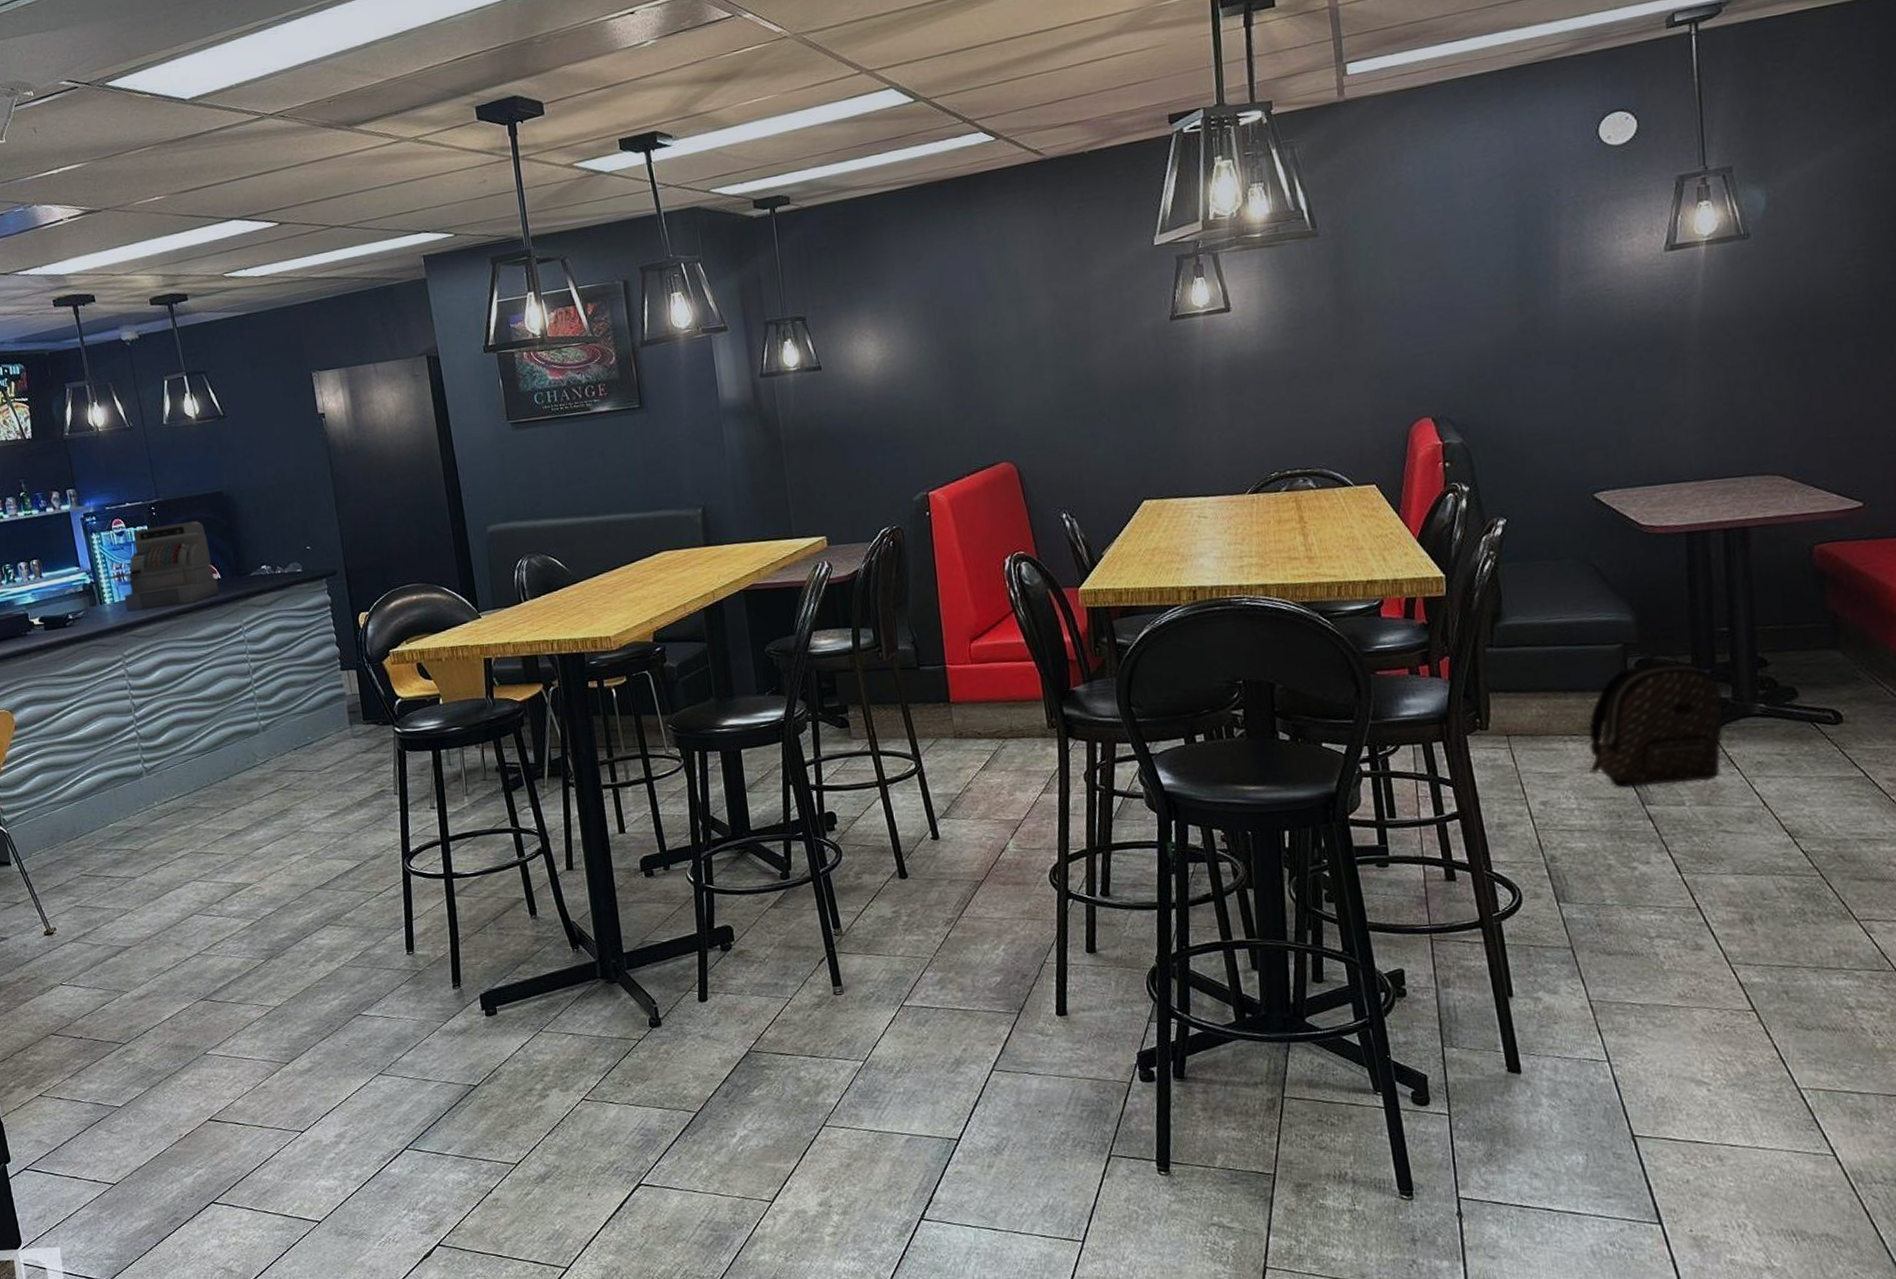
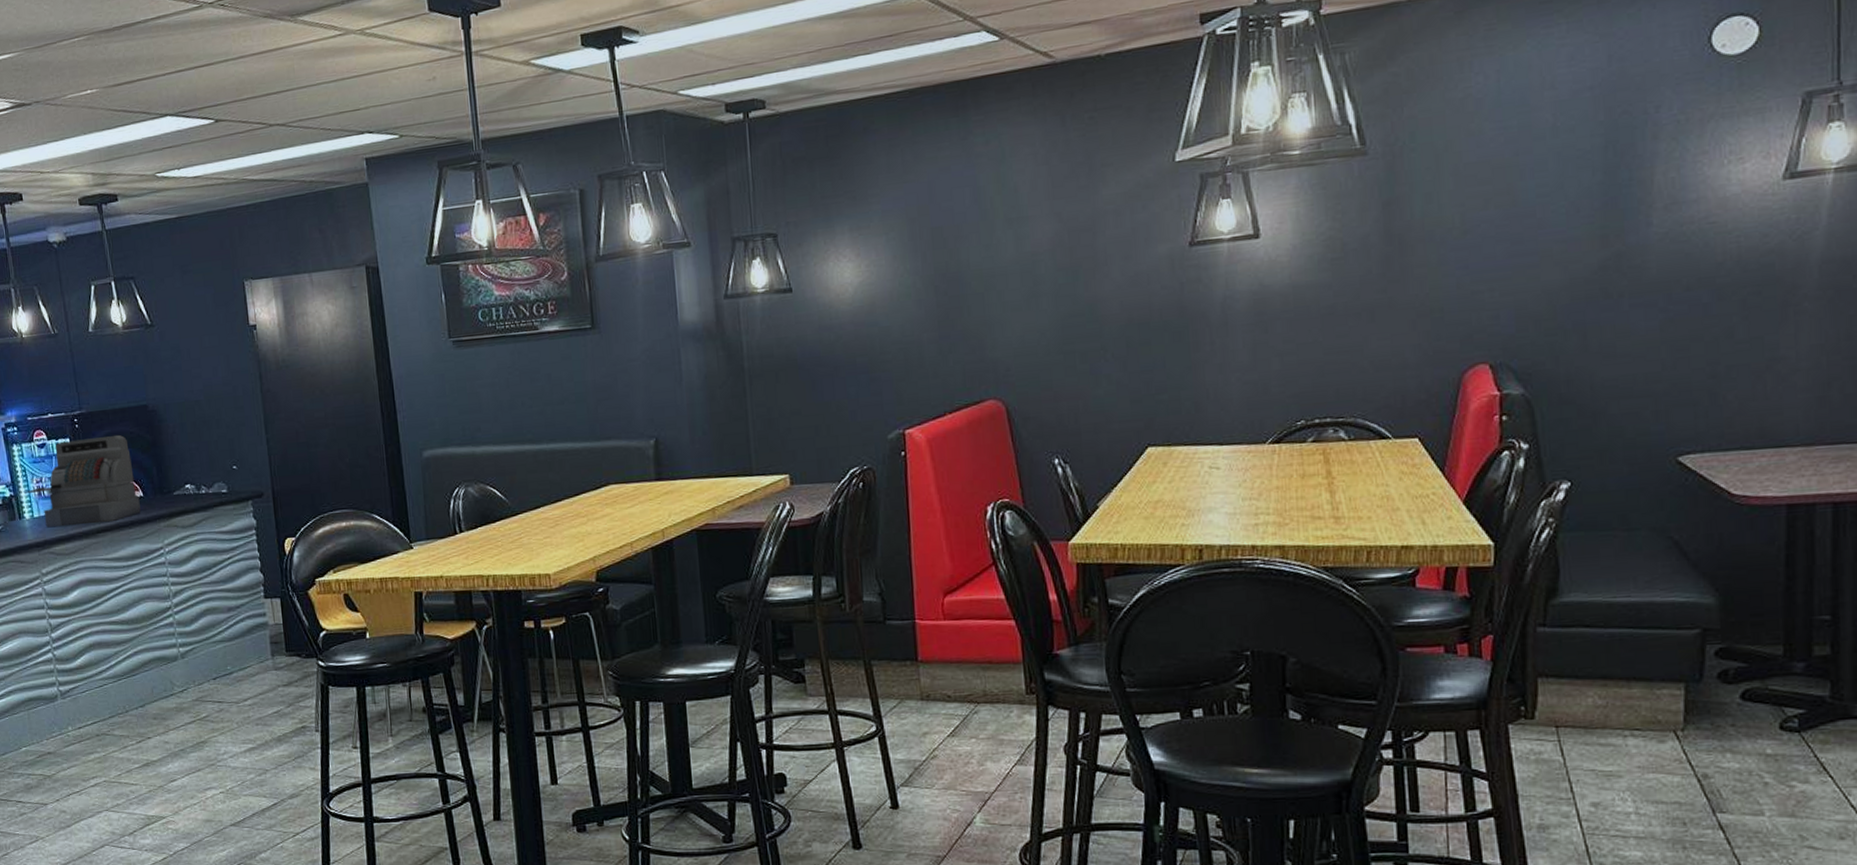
backpack: present [1588,651,1724,787] -> none [1652,639,1820,791]

